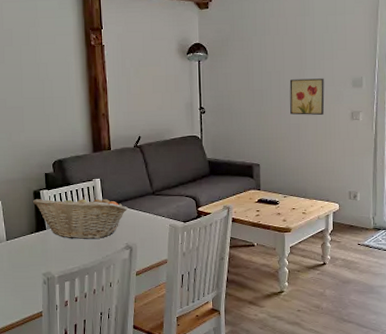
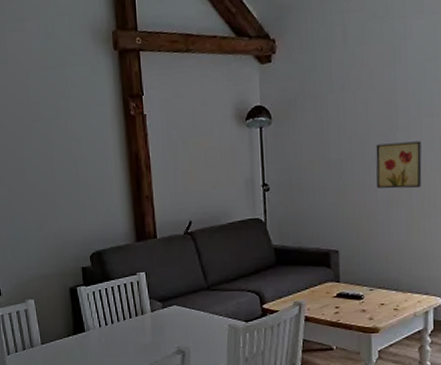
fruit basket: present [33,194,128,239] -> none [70,291,179,343]

